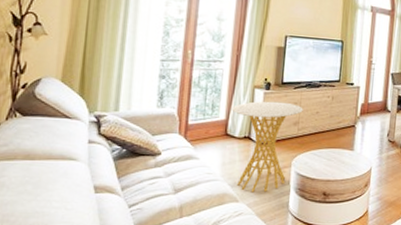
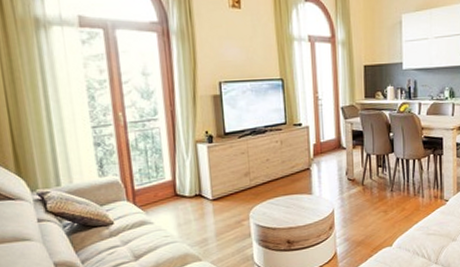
side table: present [231,101,303,193] -> none [176,153,252,250]

